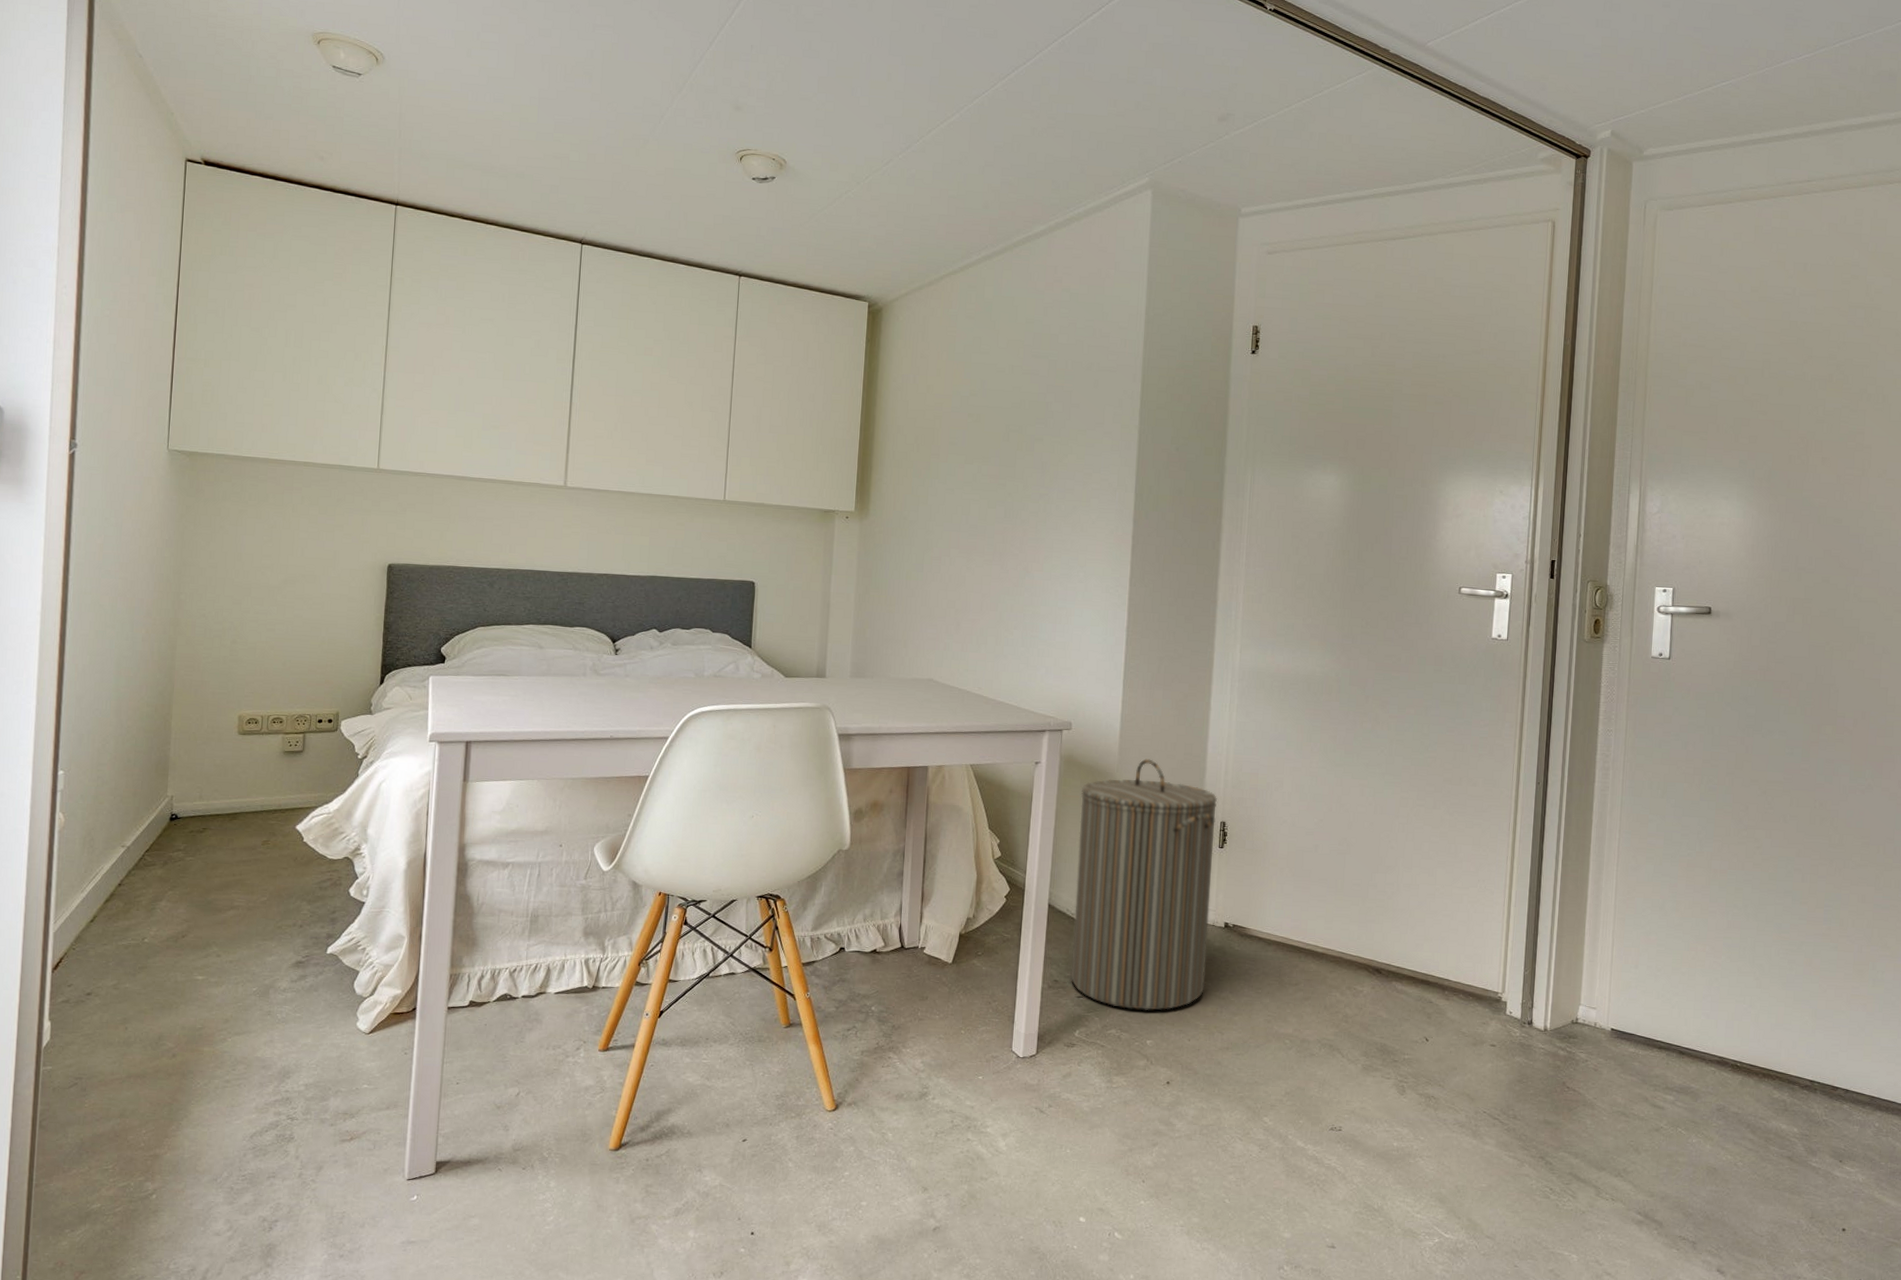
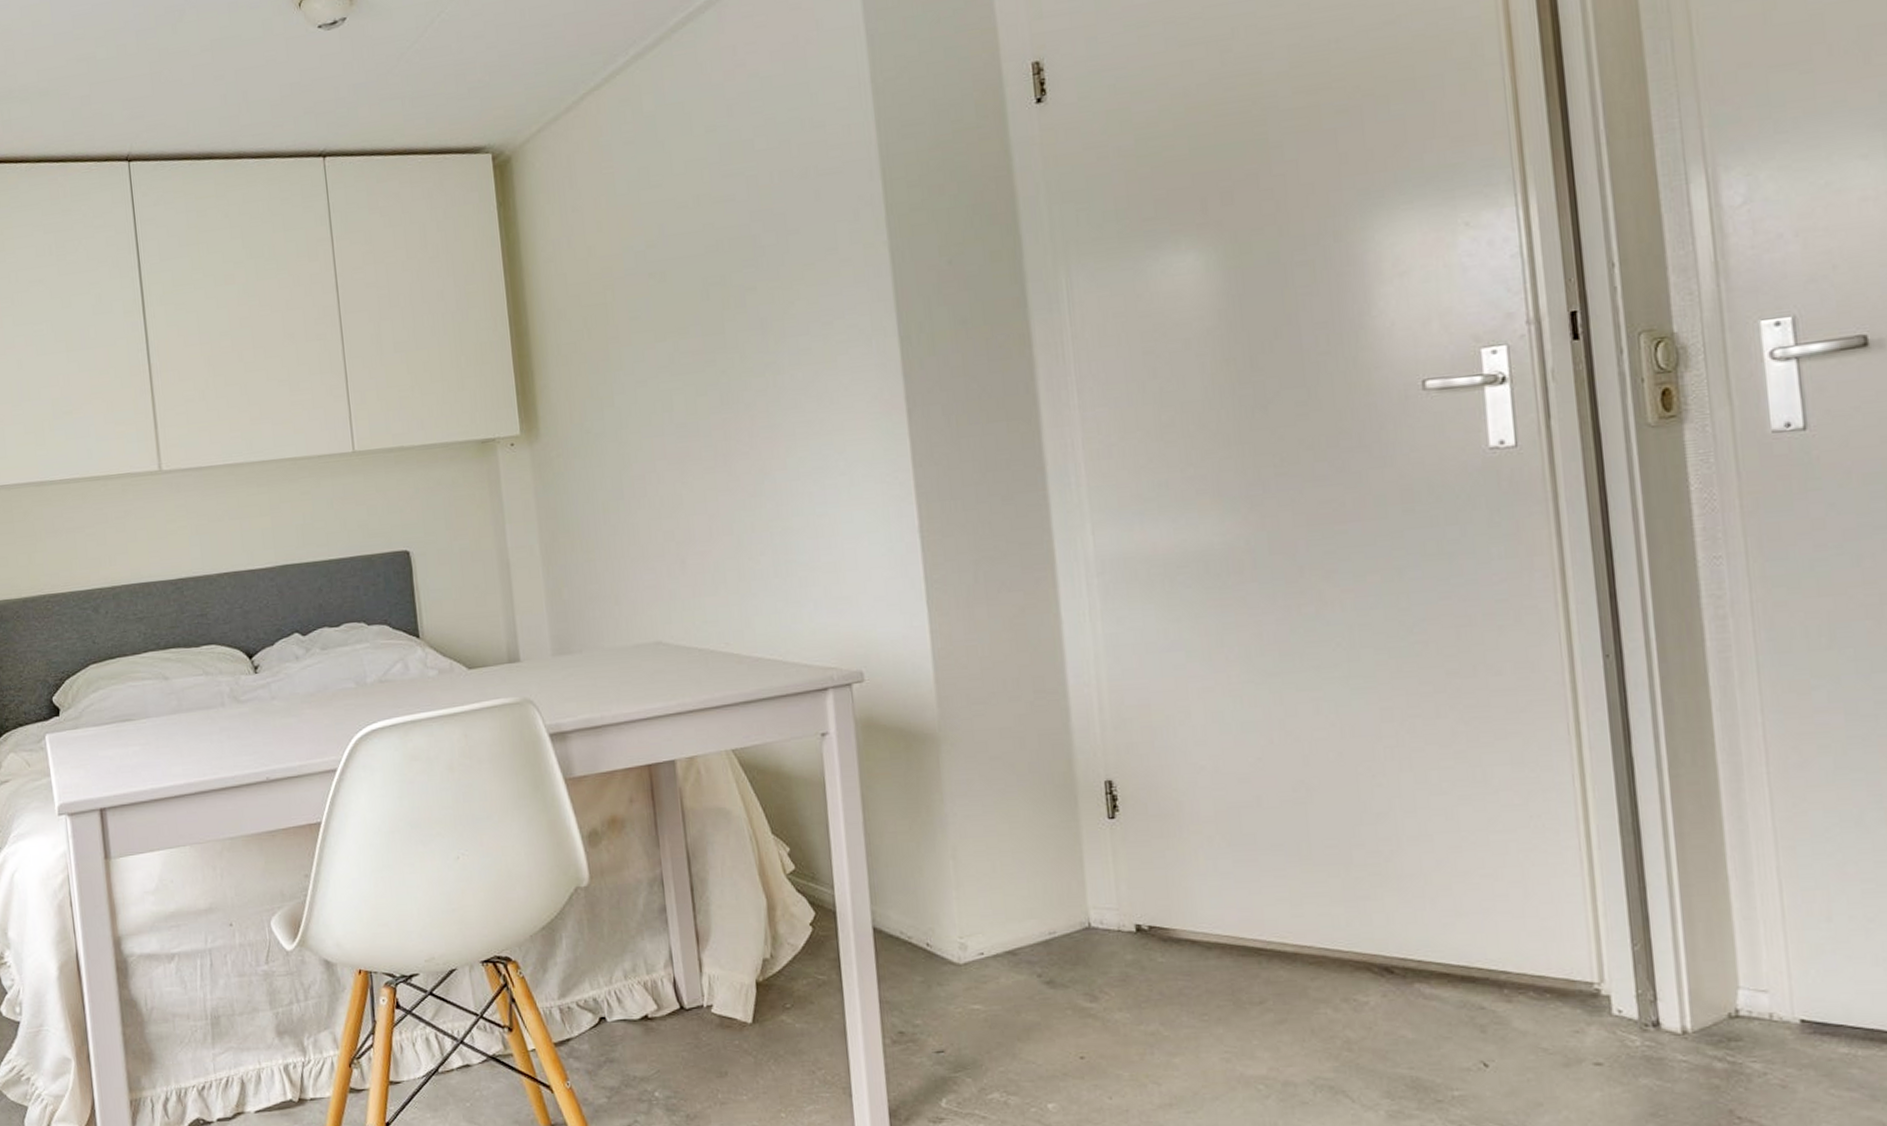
laundry hamper: present [1071,759,1217,1010] -> none [892,706,1122,1062]

